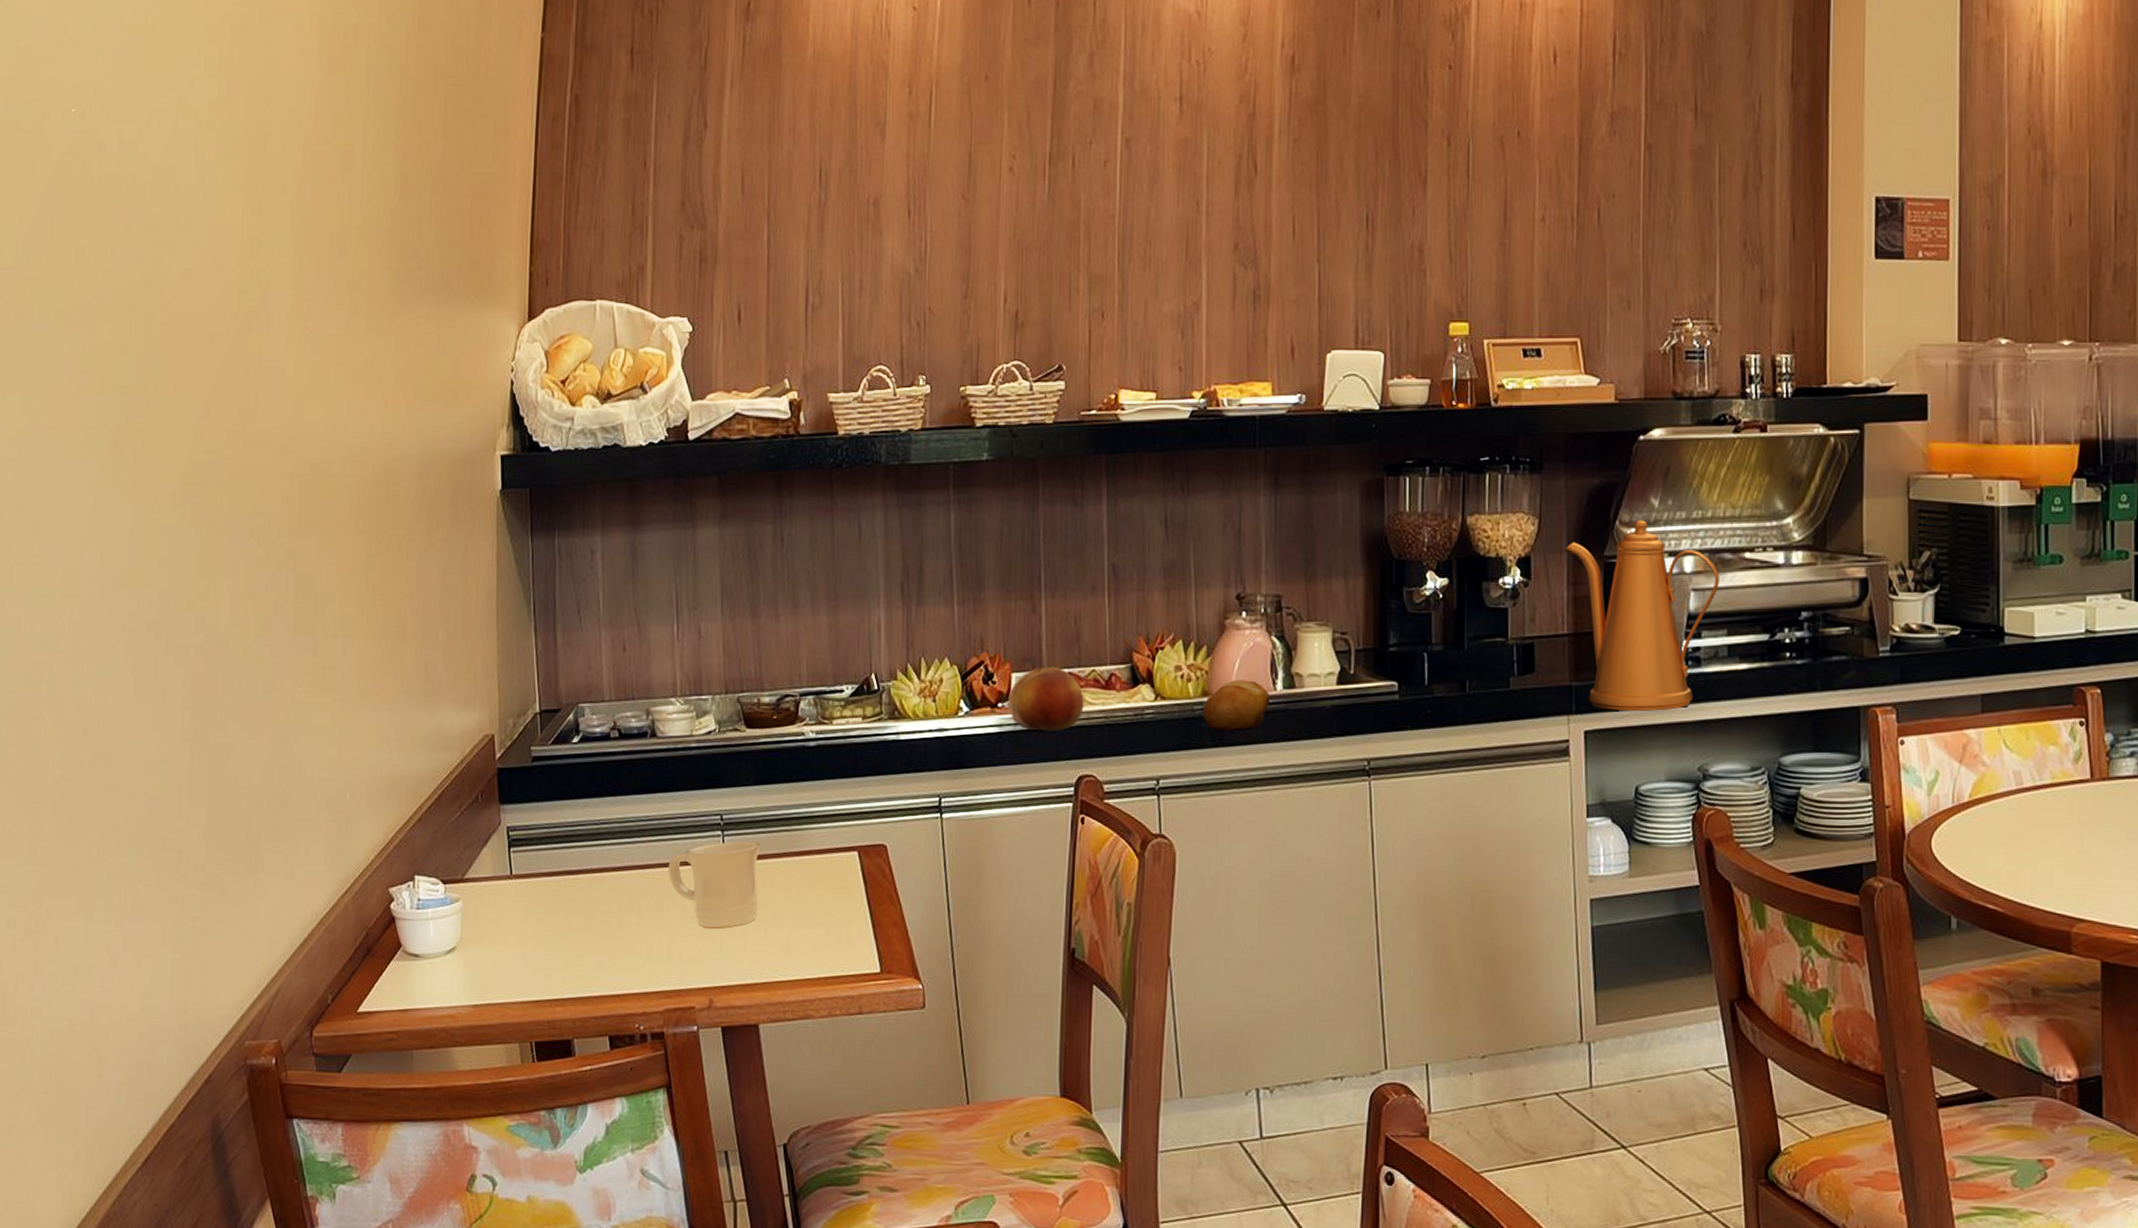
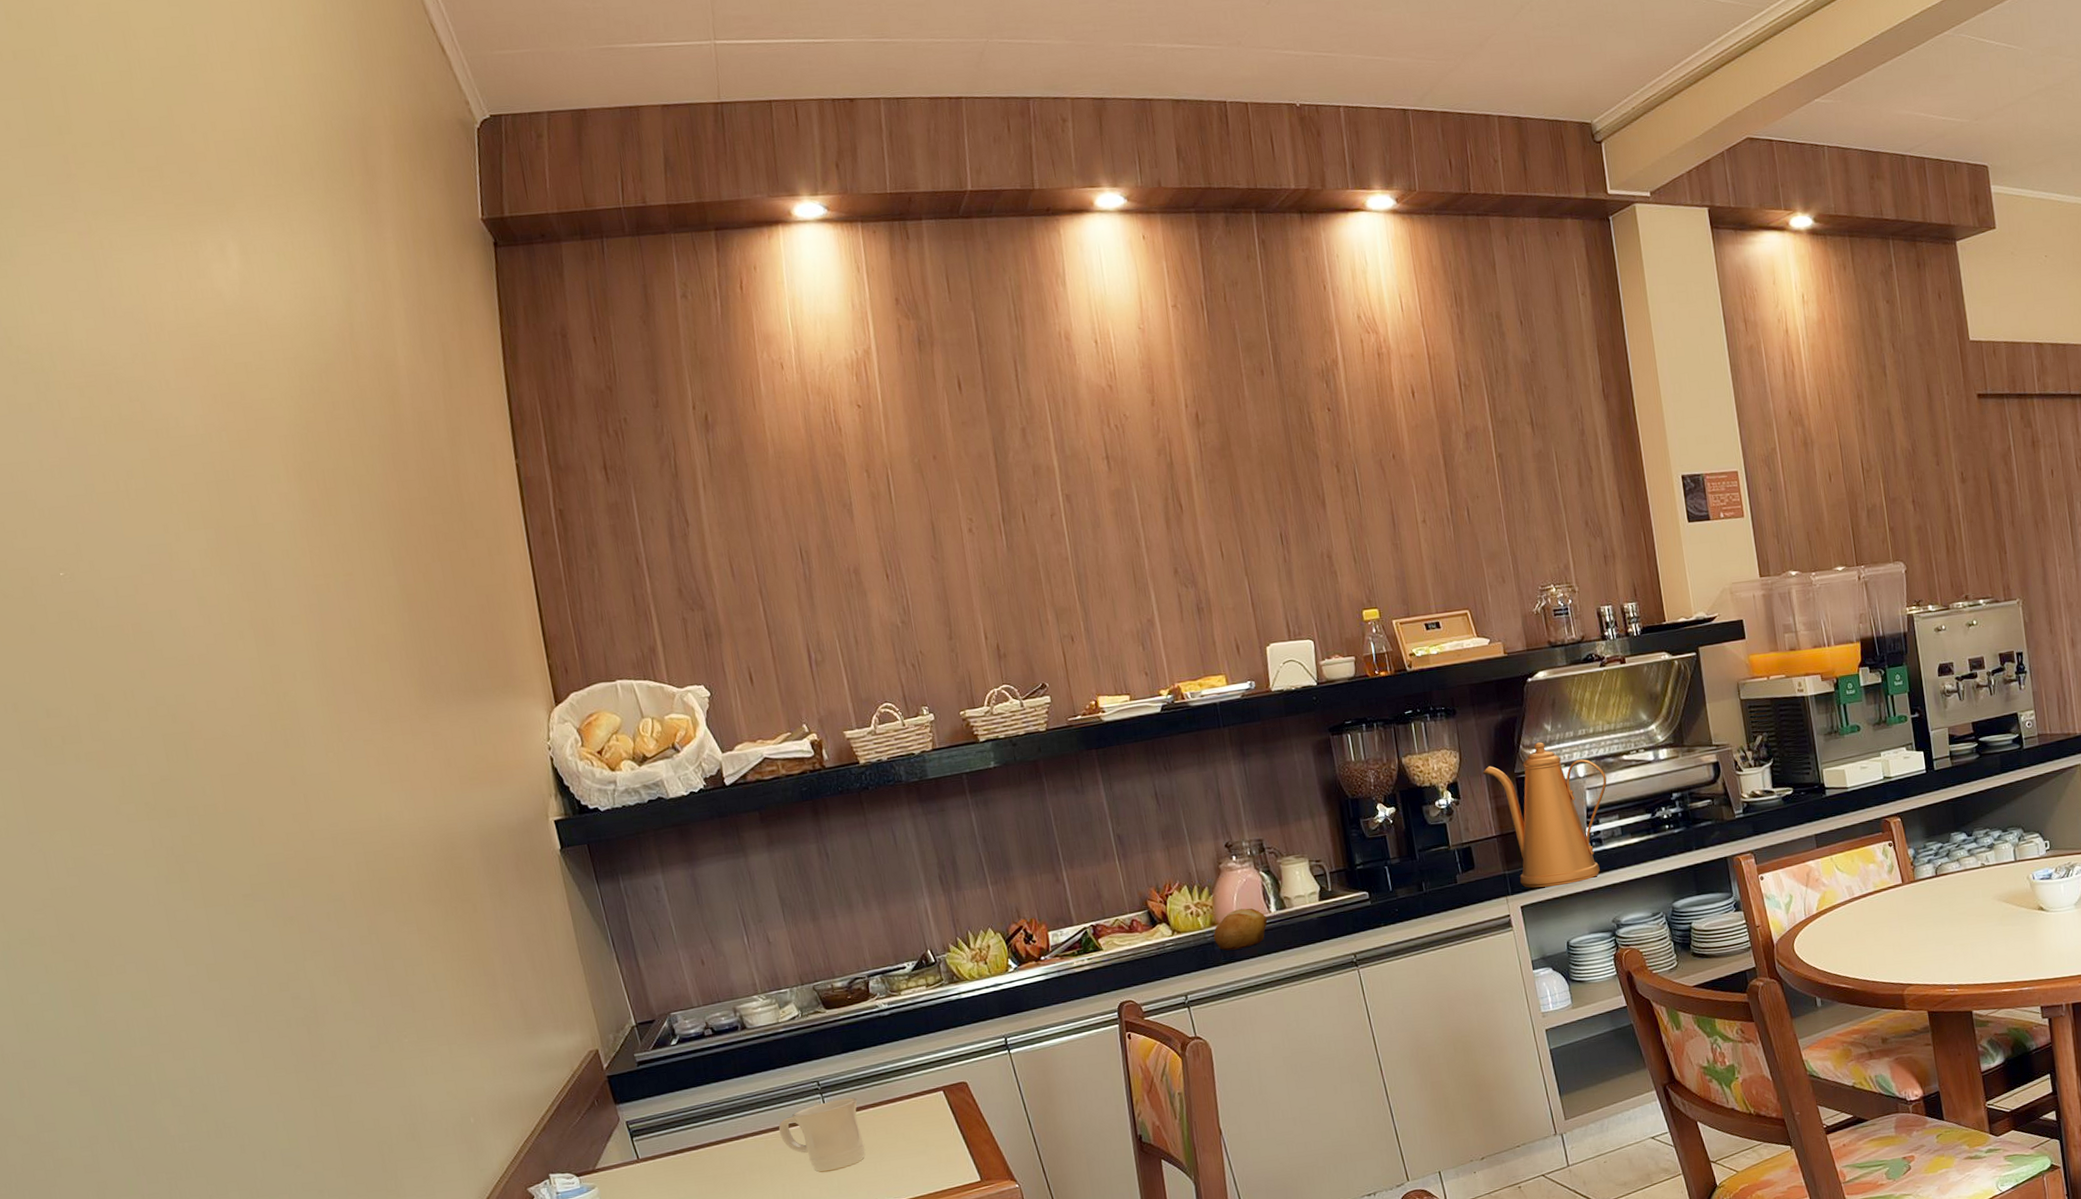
fruit: present [1008,666,1084,732] -> none [1049,921,1114,974]

